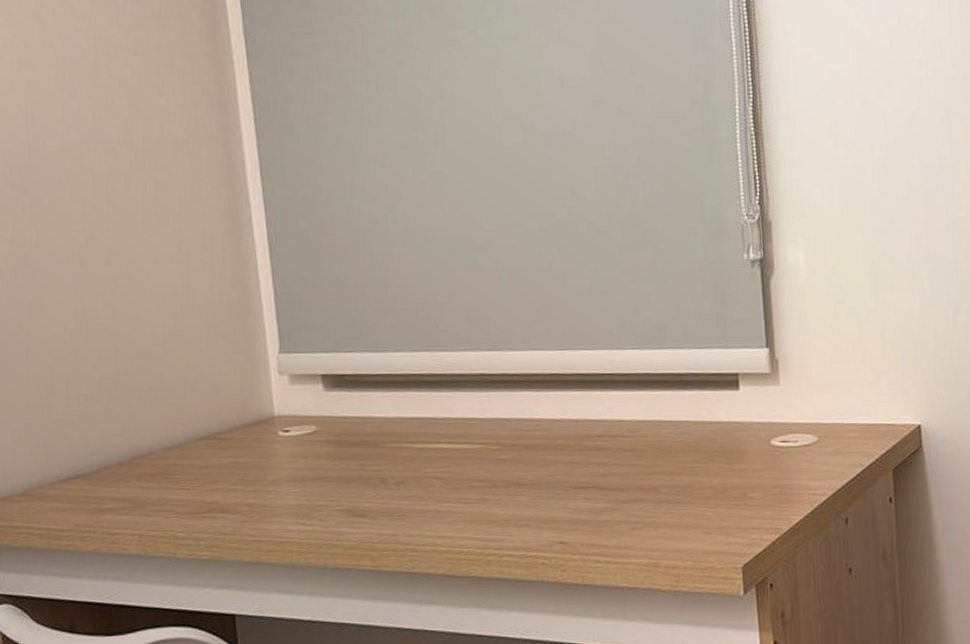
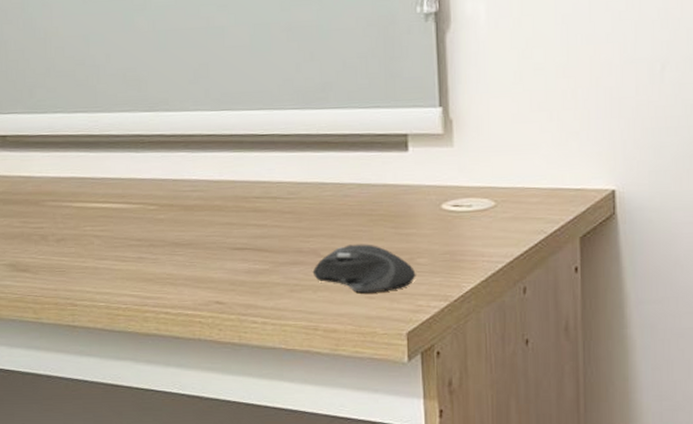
computer mouse: none [652,480,749,529] -> present [312,244,416,294]

